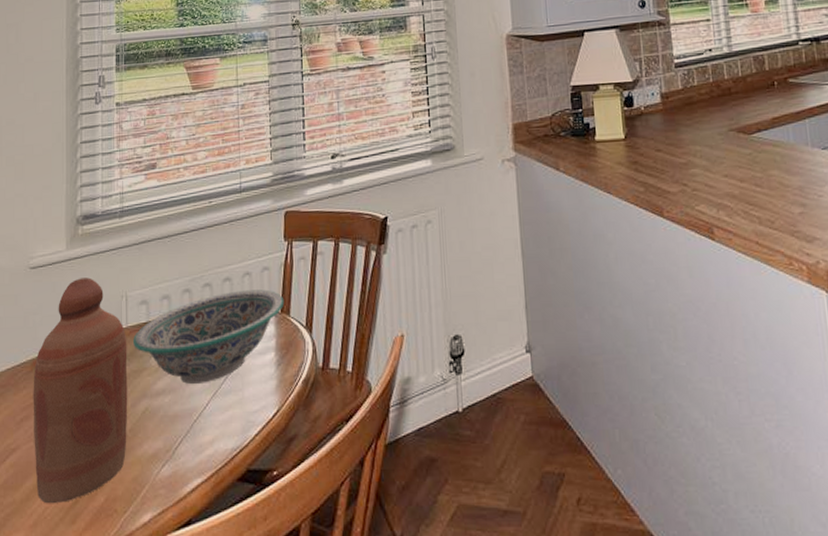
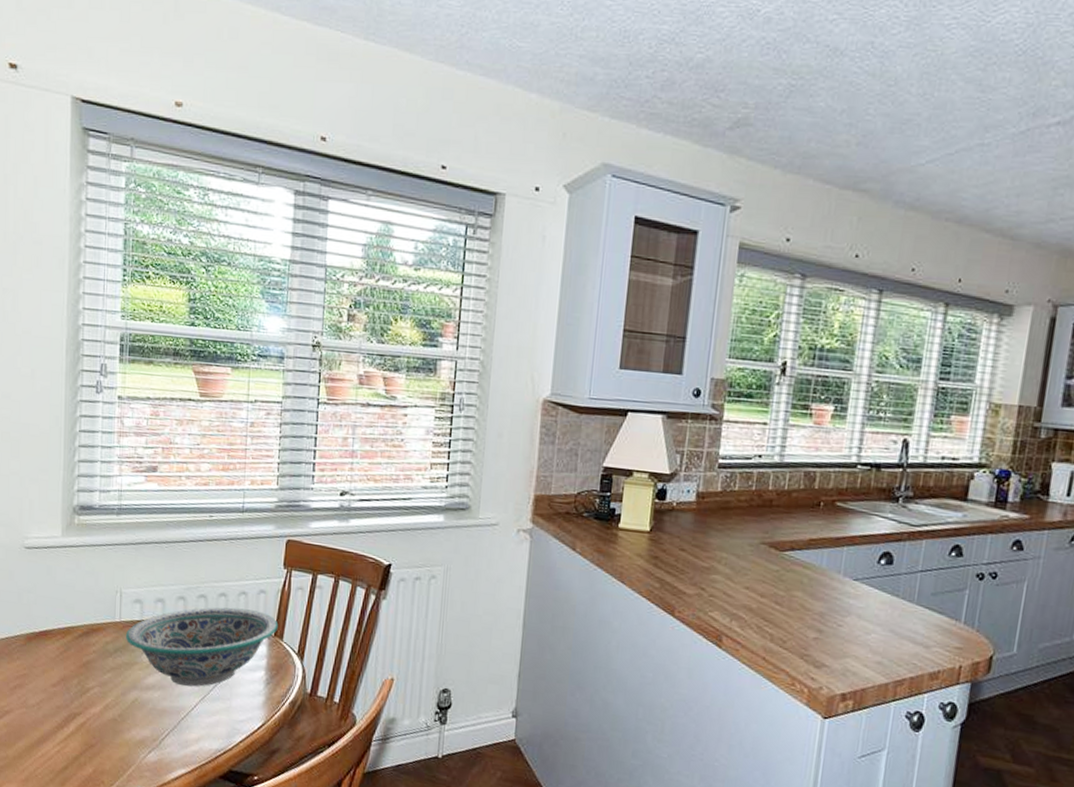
bottle: present [33,277,128,504] -> none [26,566,120,766]

